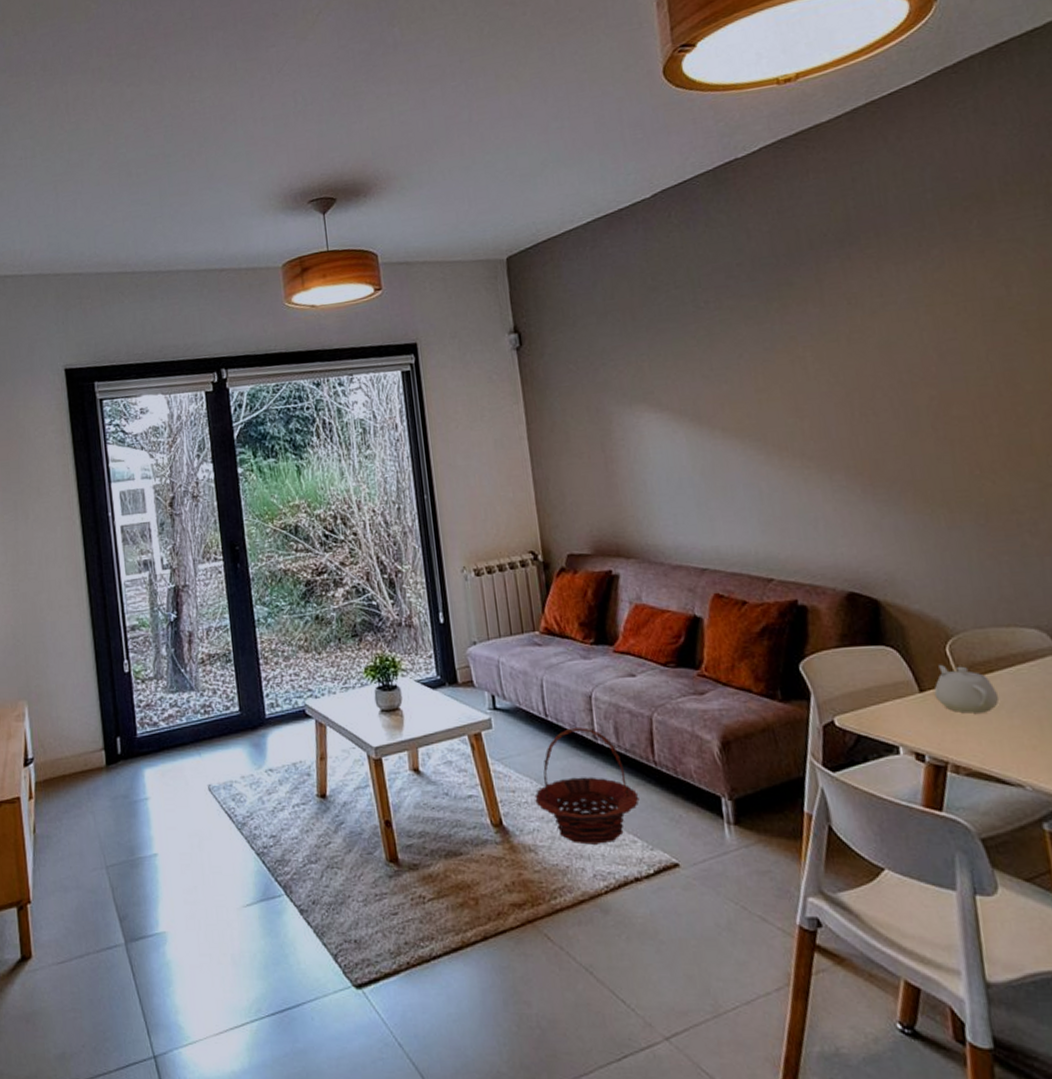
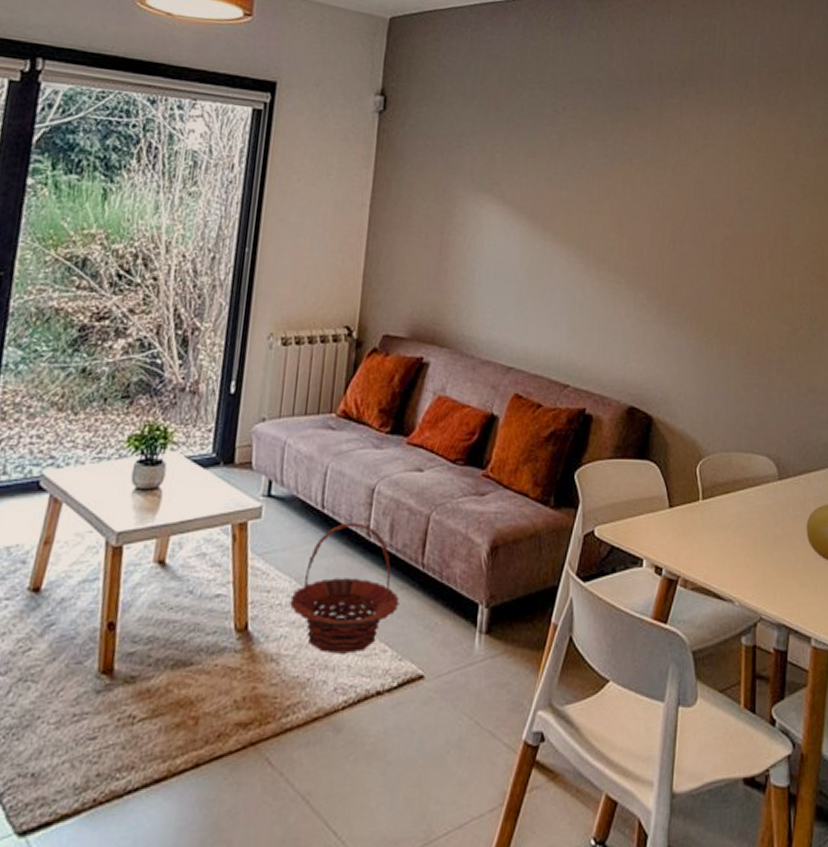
teapot: present [934,664,1000,714] -> none [680,482,729,531]

